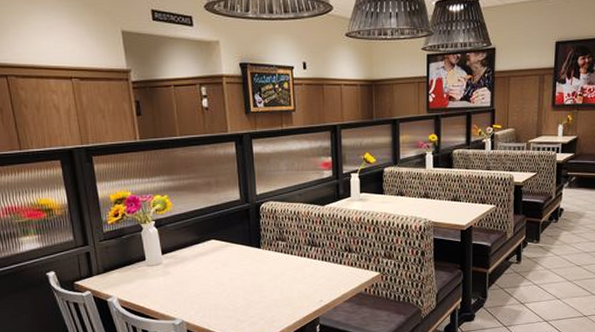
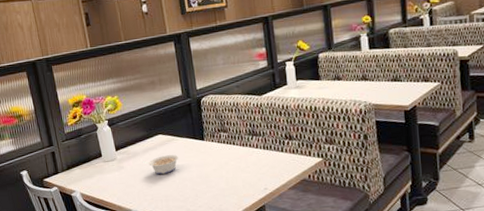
legume: none [192,262,231,282] -> present [143,155,178,175]

